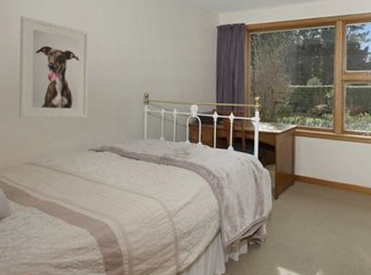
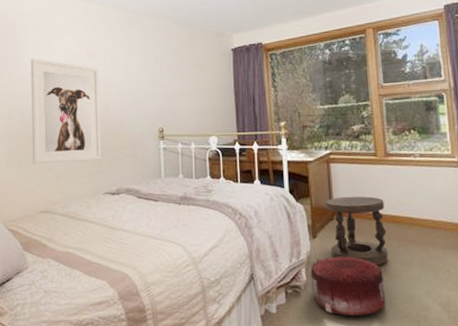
pouf: none [270,215,331,265] -> present [310,255,386,317]
stool: none [288,165,337,224] -> present [325,196,388,266]

